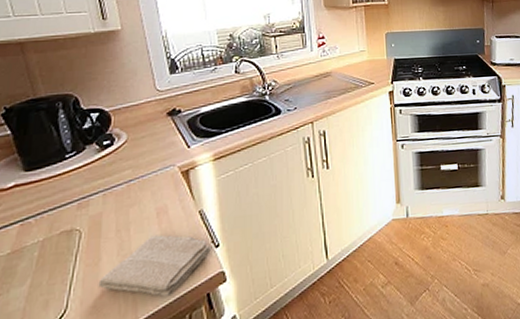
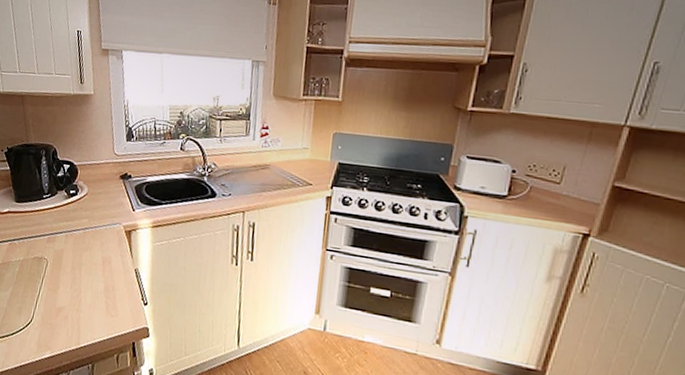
washcloth: present [98,235,211,296] -> none [55,279,141,334]

